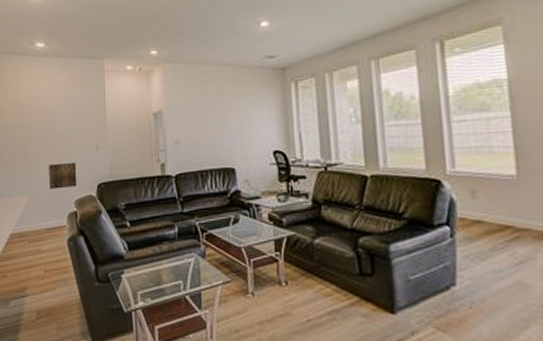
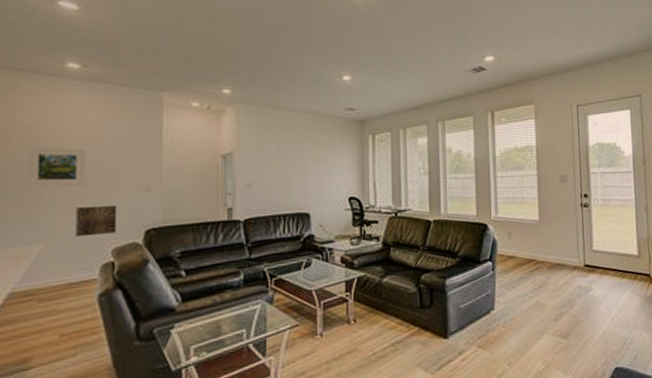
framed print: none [16,115,53,148] -> present [27,147,86,187]

